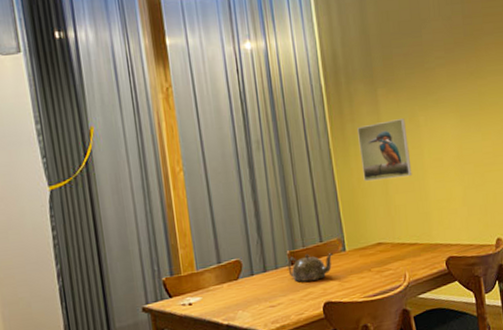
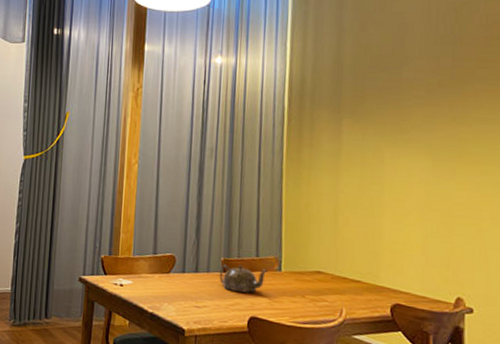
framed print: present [357,118,412,181] -> none [312,151,369,212]

